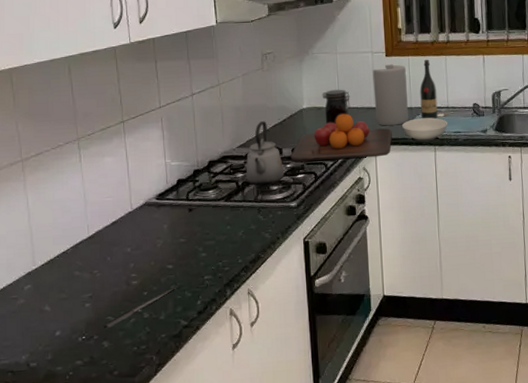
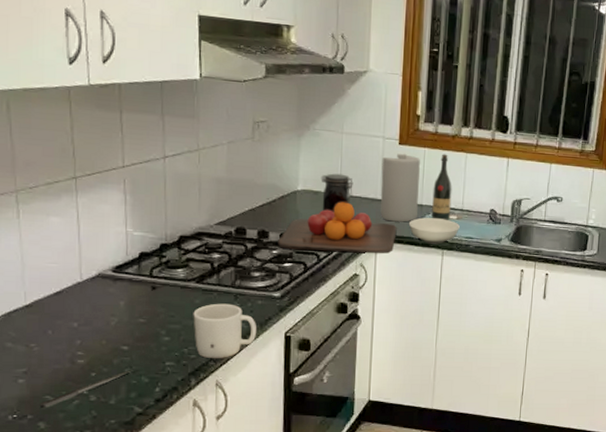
mug: none [224,217,280,270] -> present [193,303,257,359]
kettle: present [246,121,285,187] -> none [223,198,269,271]

